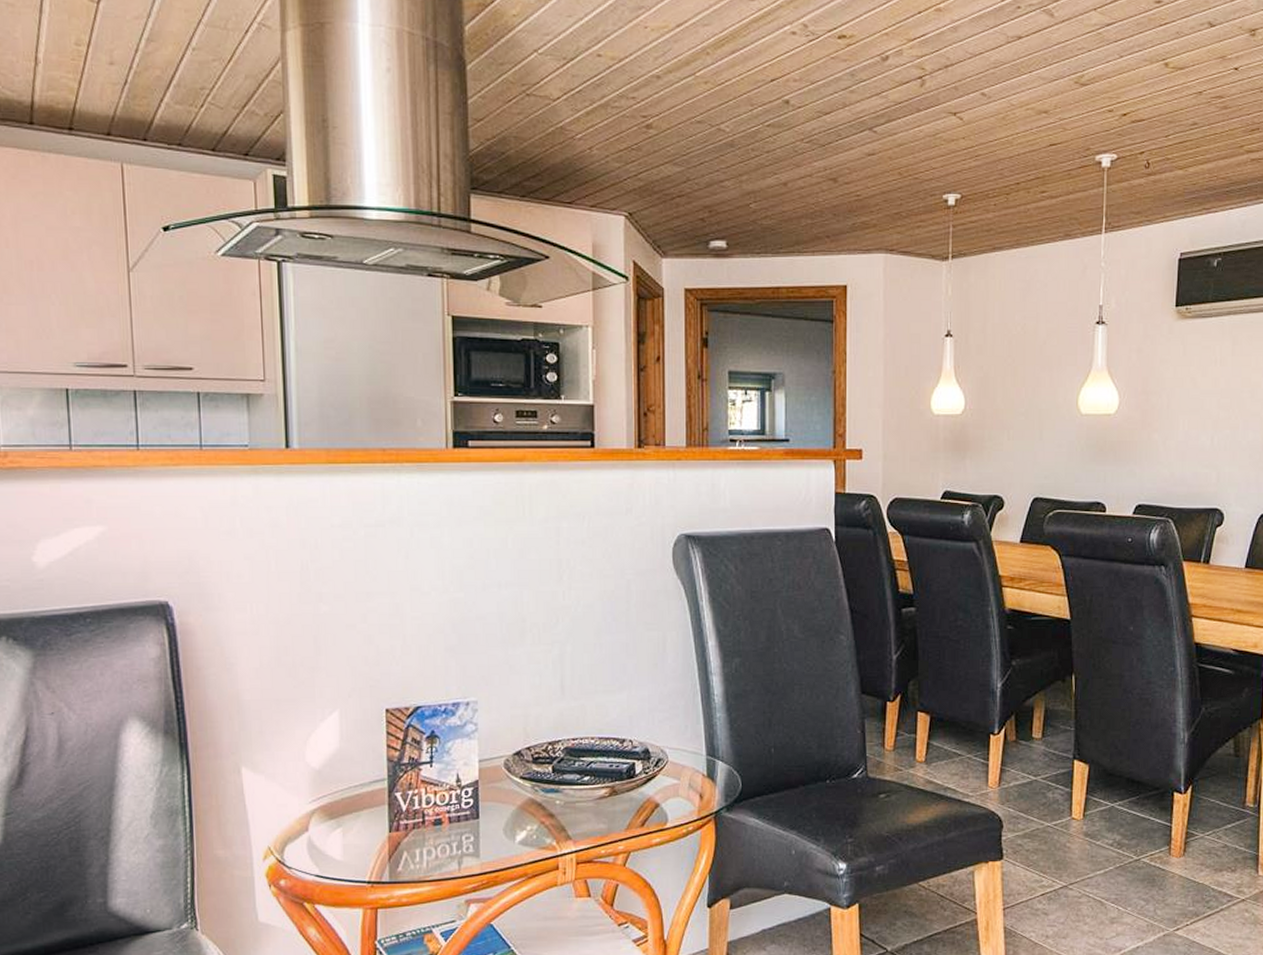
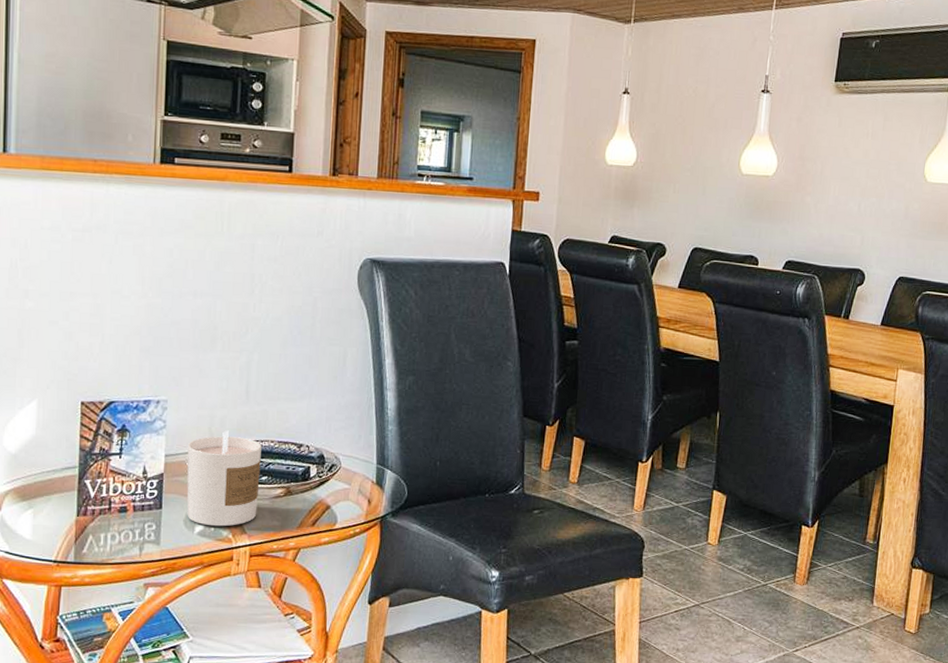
candle: none [502,729,582,834] -> present [187,430,262,527]

